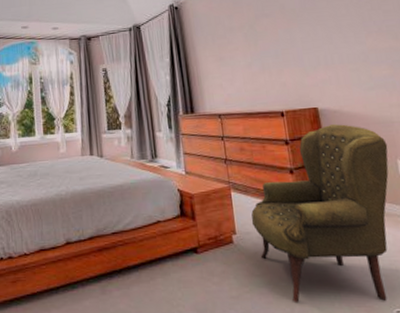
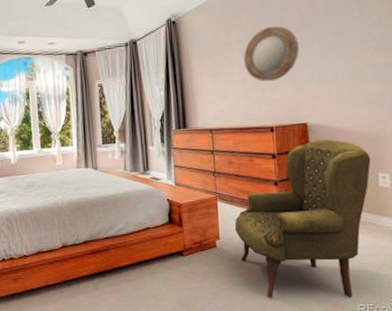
home mirror: none [247,11,303,66] -> present [244,26,299,82]

